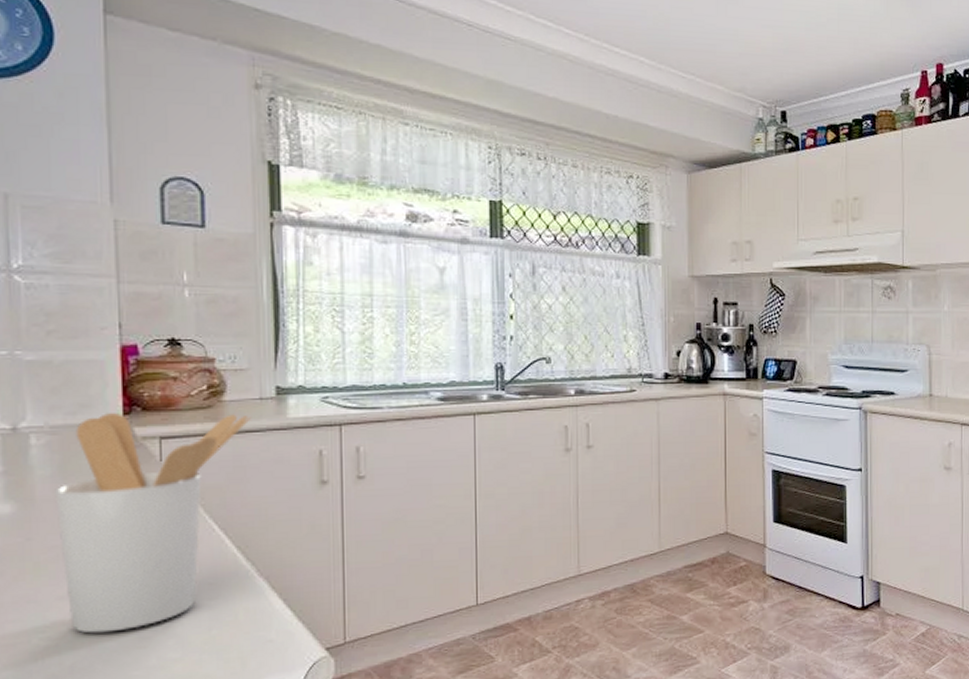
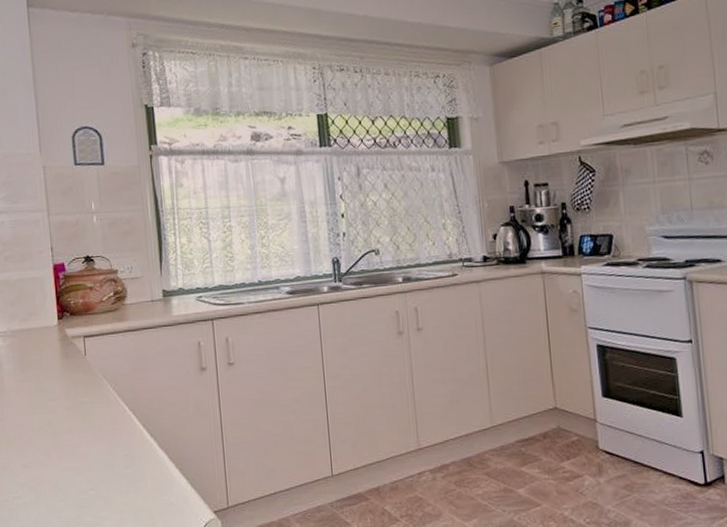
utensil holder: present [55,412,252,634] -> none [17,315,147,495]

